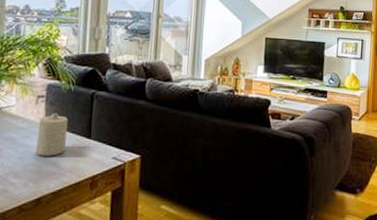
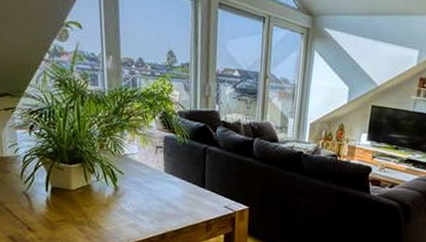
candle: present [35,112,68,156] -> none [157,162,185,200]

